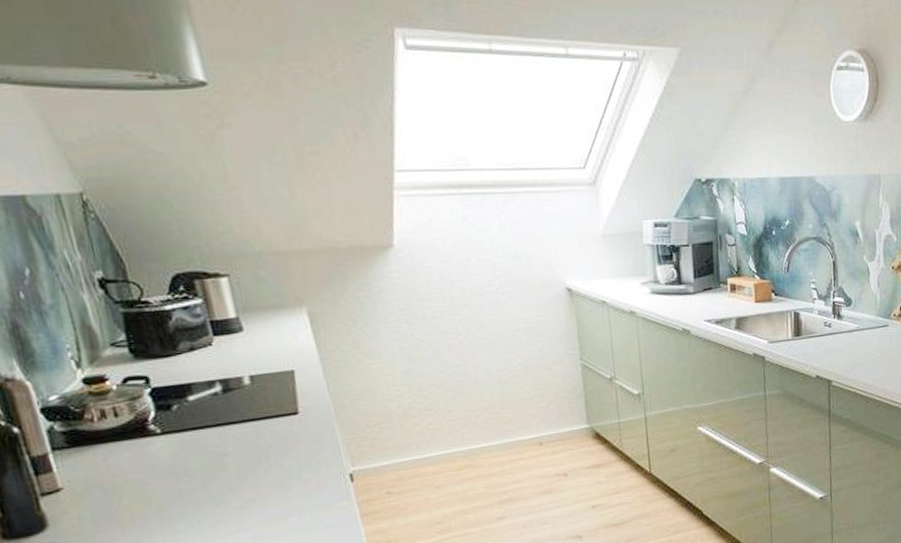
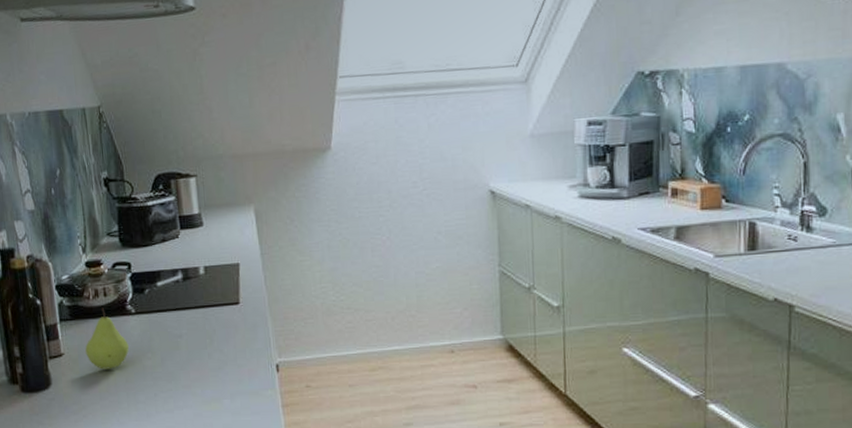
fruit: none [93,430,158,501] -> present [85,308,129,370]

